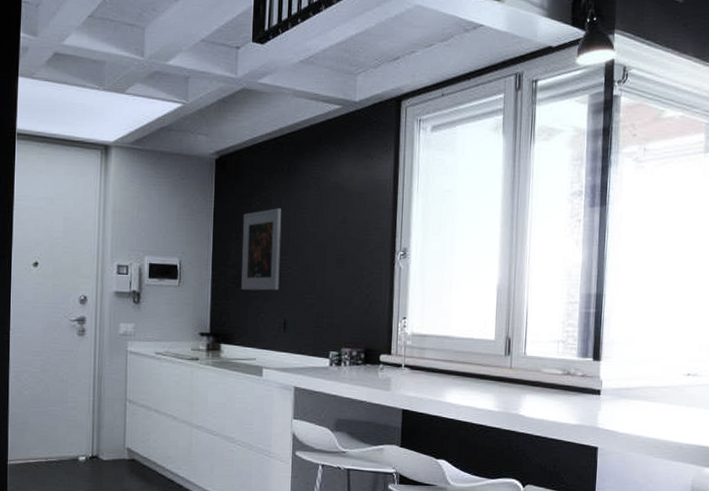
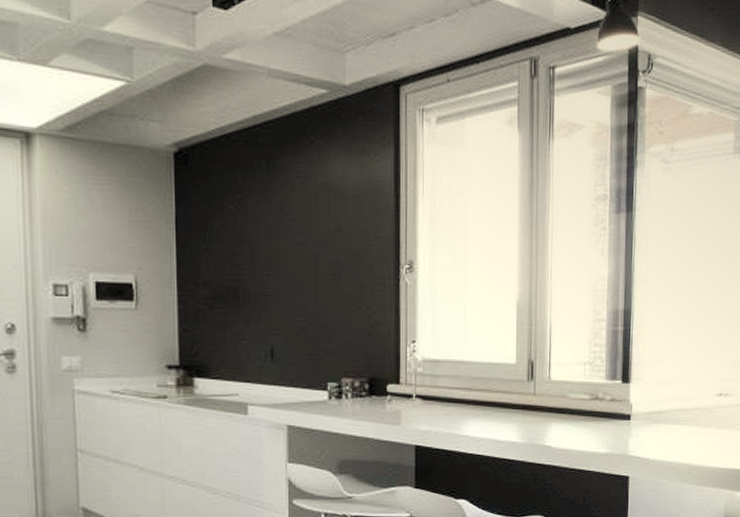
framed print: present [241,208,282,291] -> none [213,213,263,313]

